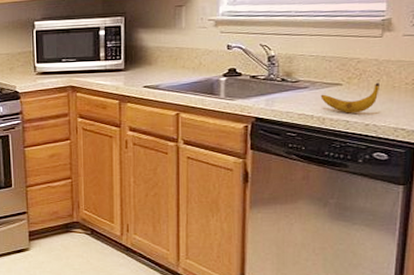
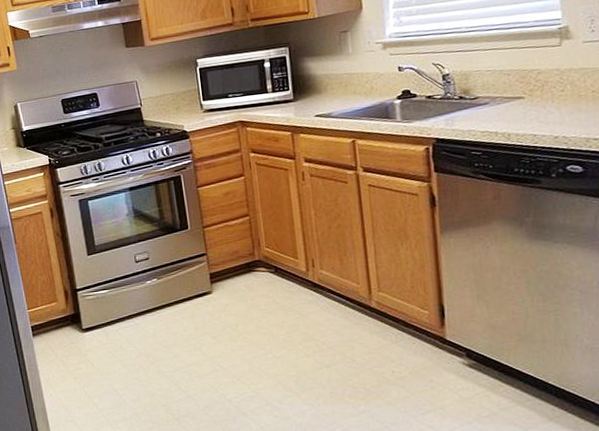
banana: present [320,83,379,114] -> none [502,93,565,127]

